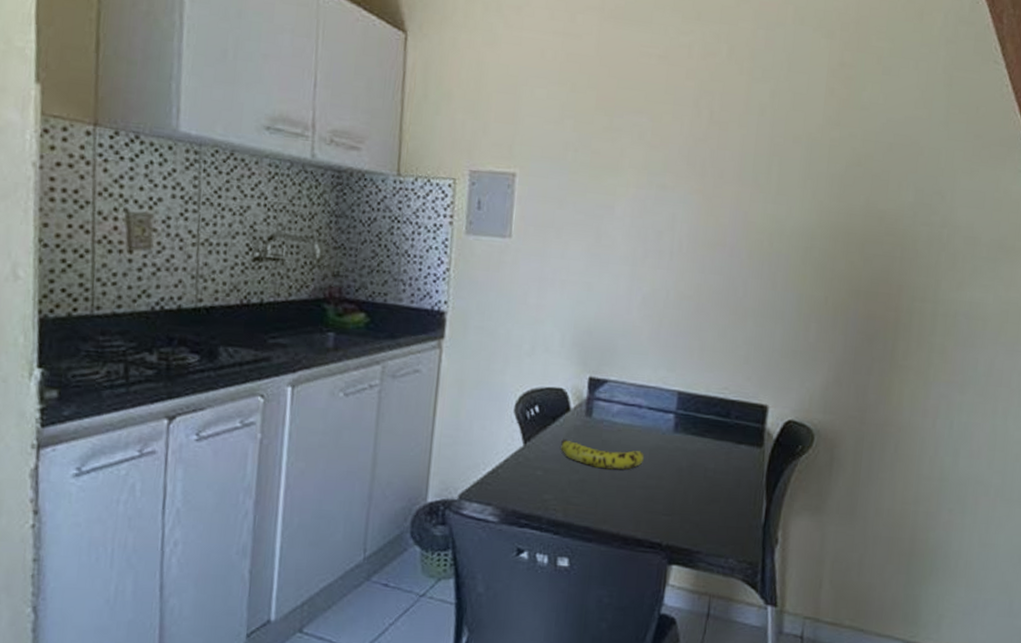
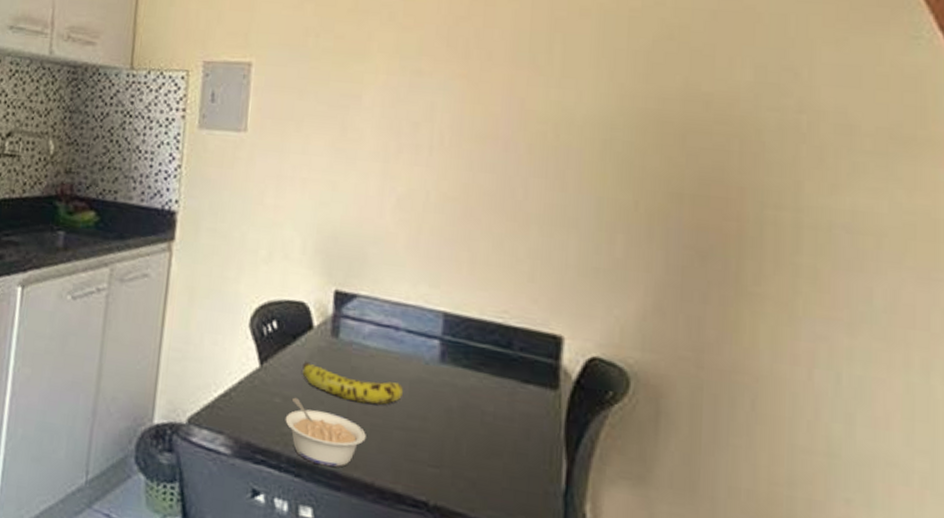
legume: none [545,469,614,524] -> present [285,397,366,468]

